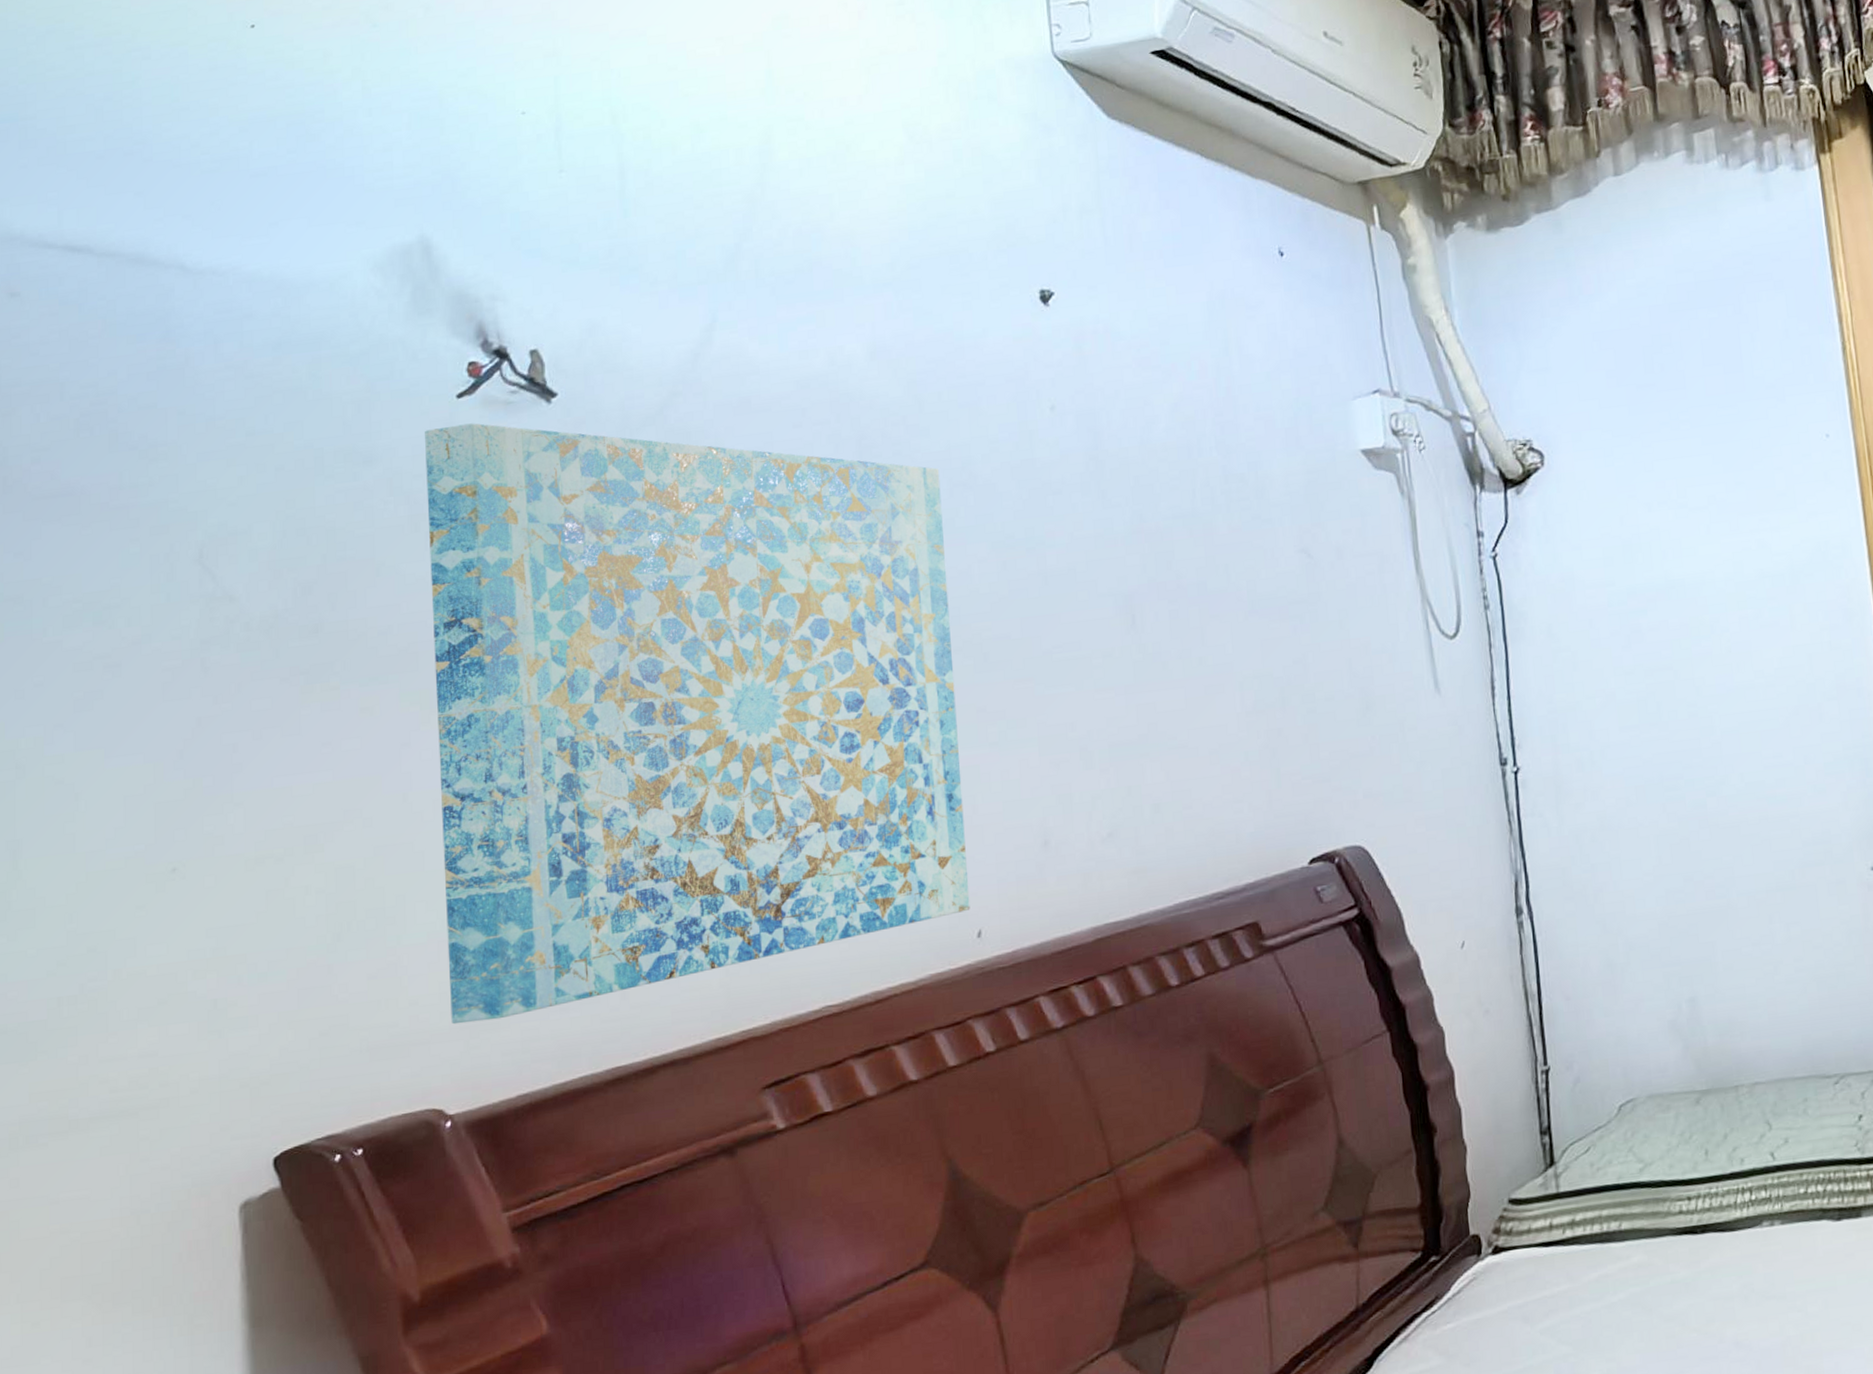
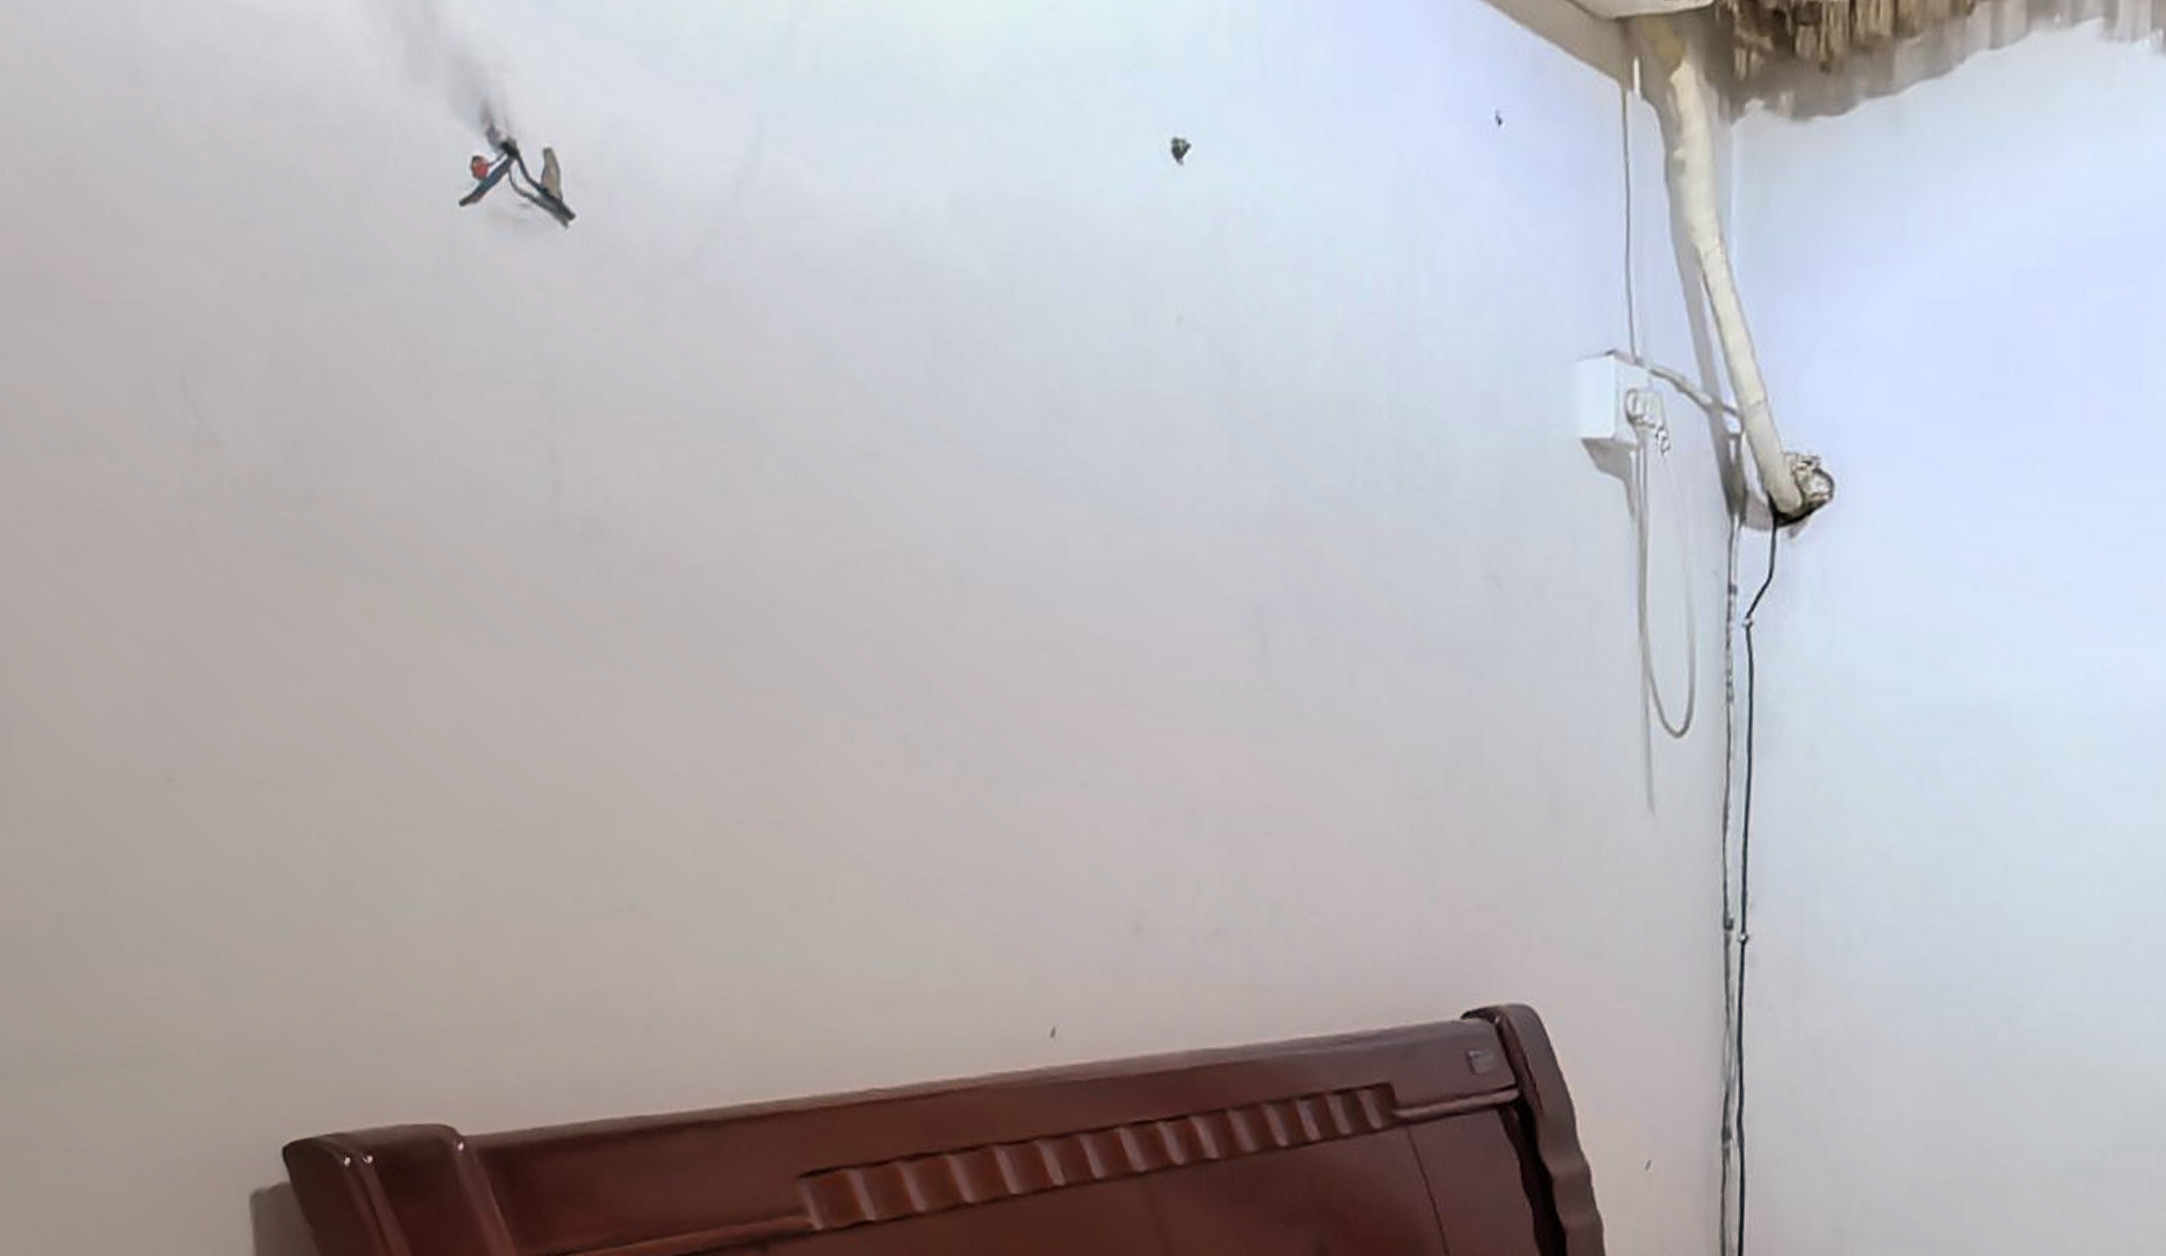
wall art: present [425,423,970,1025] -> none [424,243,1044,1032]

